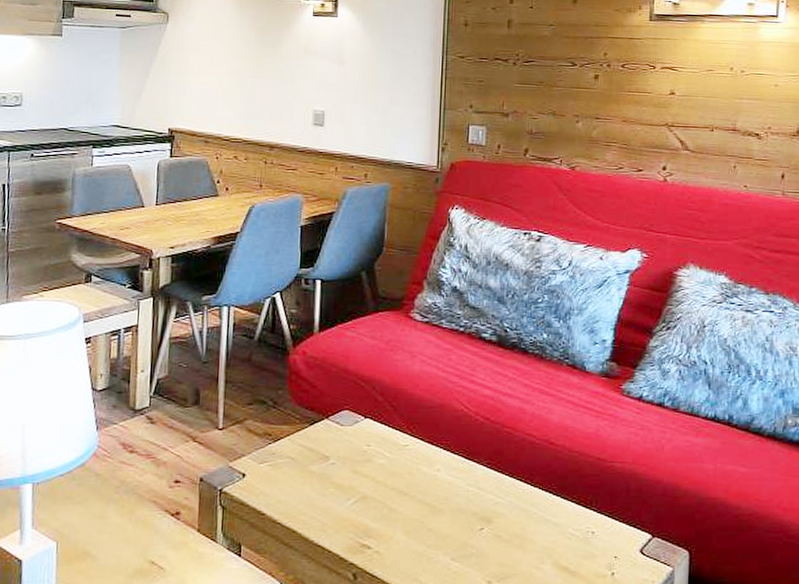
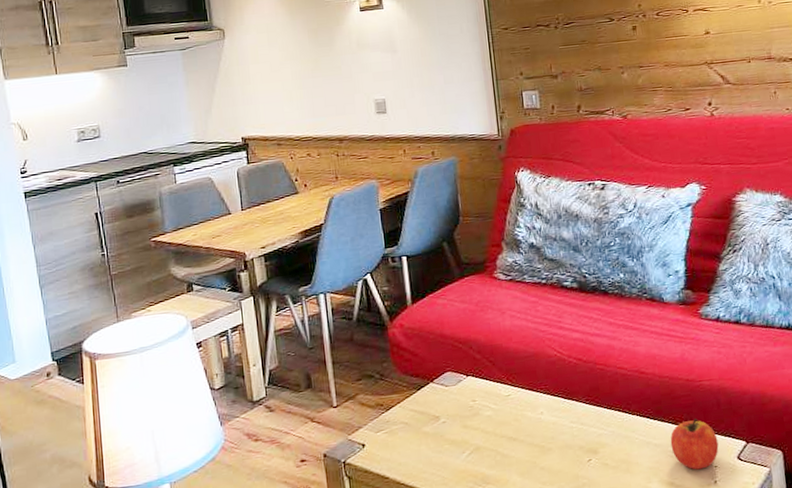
apple: none [570,502,622,558] -> present [670,419,719,470]

